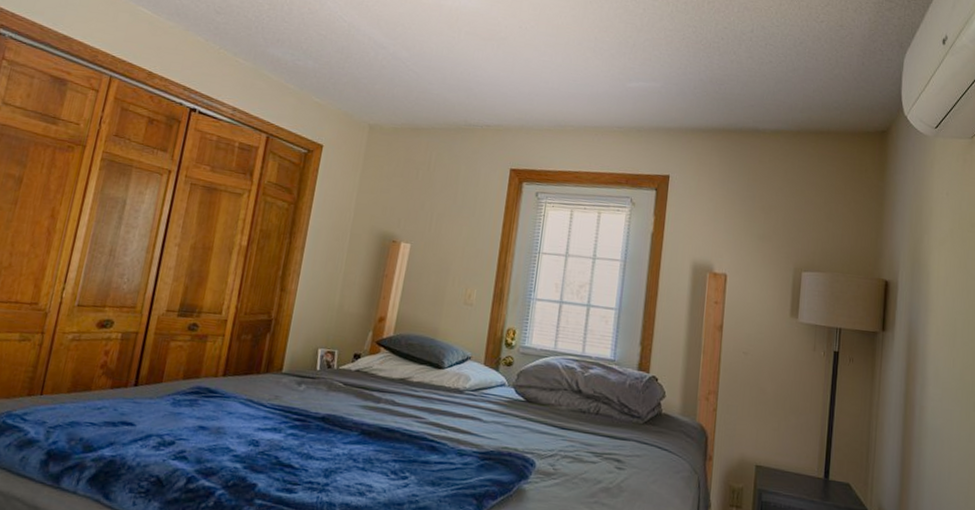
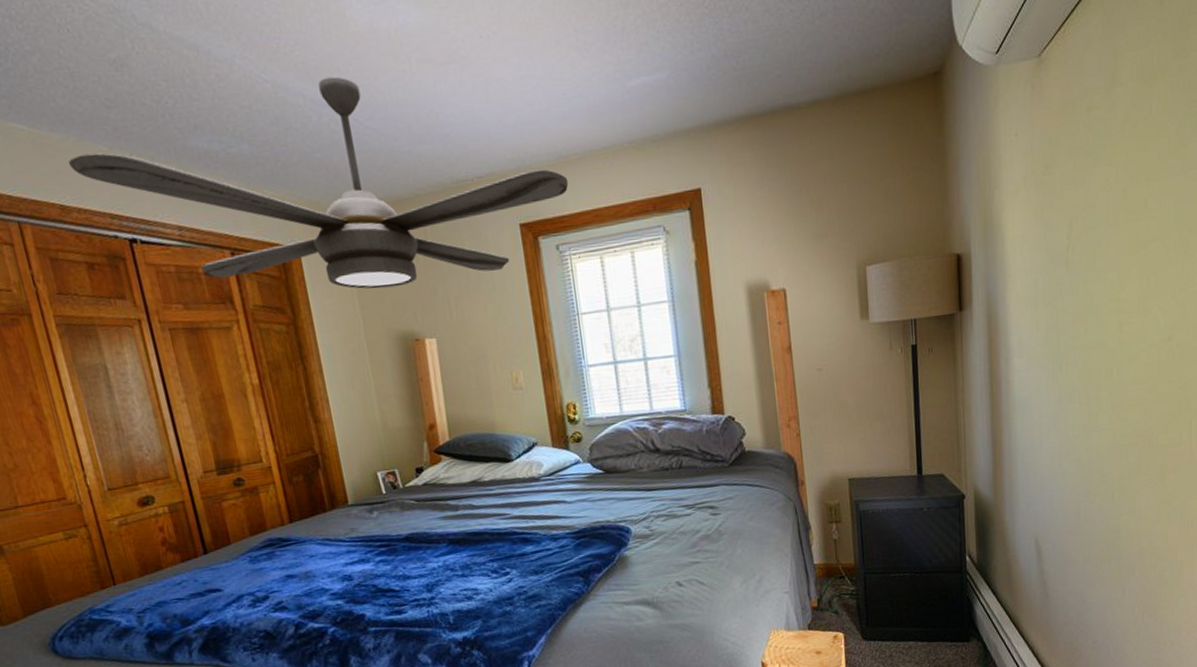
ceiling fan: none [169,28,561,201] -> present [68,76,569,289]

